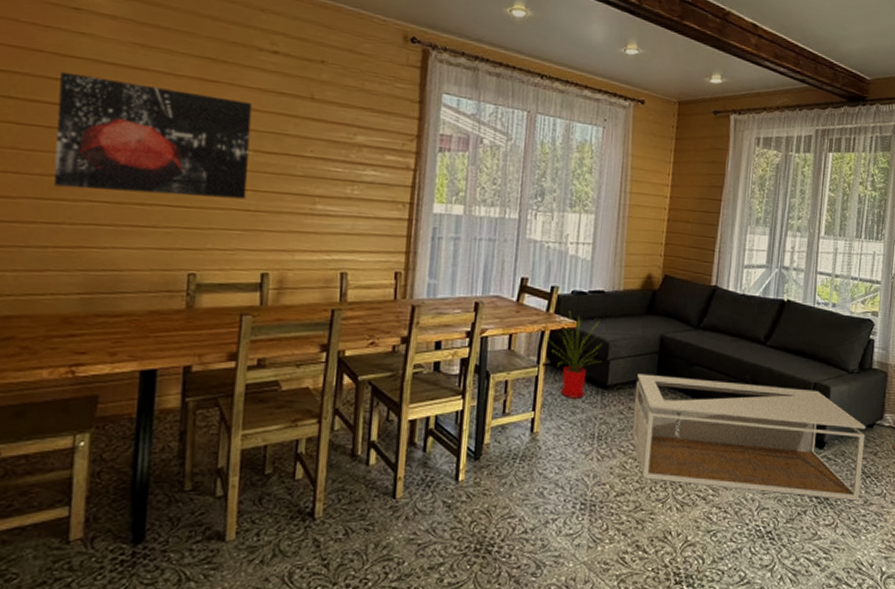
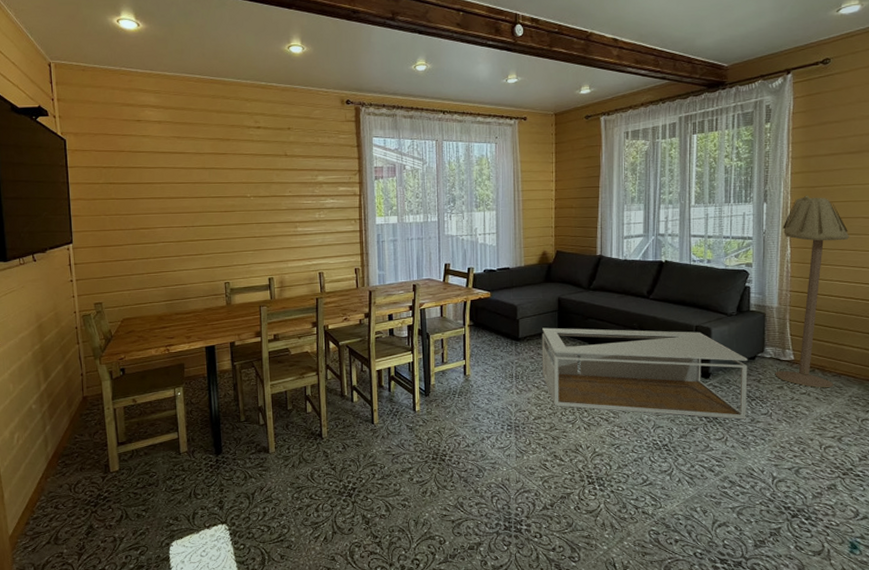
wall art: present [53,71,253,199] -> none [136,162,253,235]
house plant: present [546,311,601,399] -> none [468,285,512,349]

